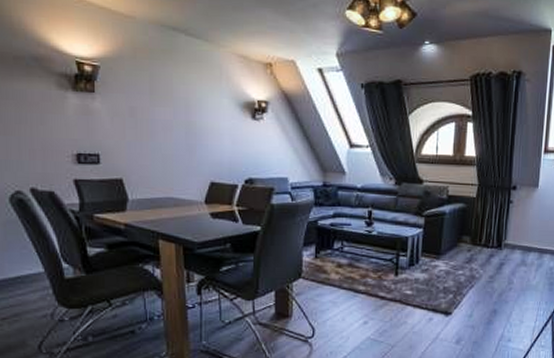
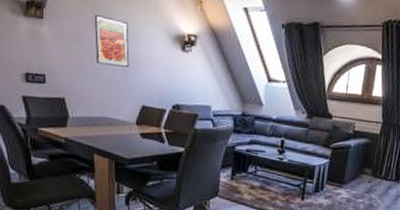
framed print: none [152,84,194,141] -> present [94,14,130,67]

